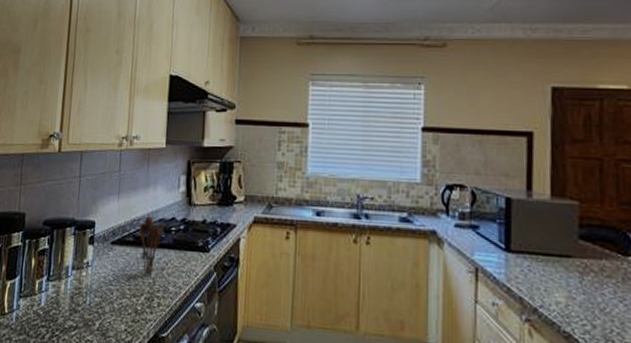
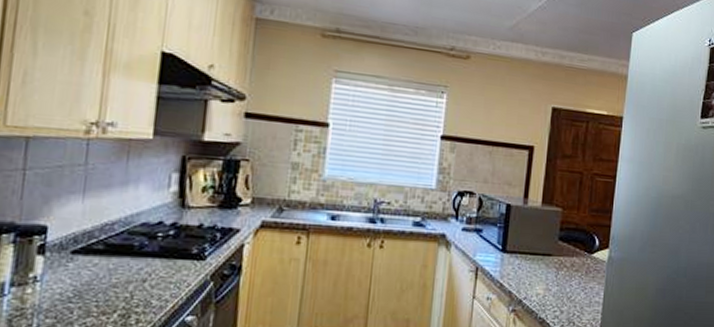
utensil holder: present [139,216,164,276] -> none [113,219,147,289]

